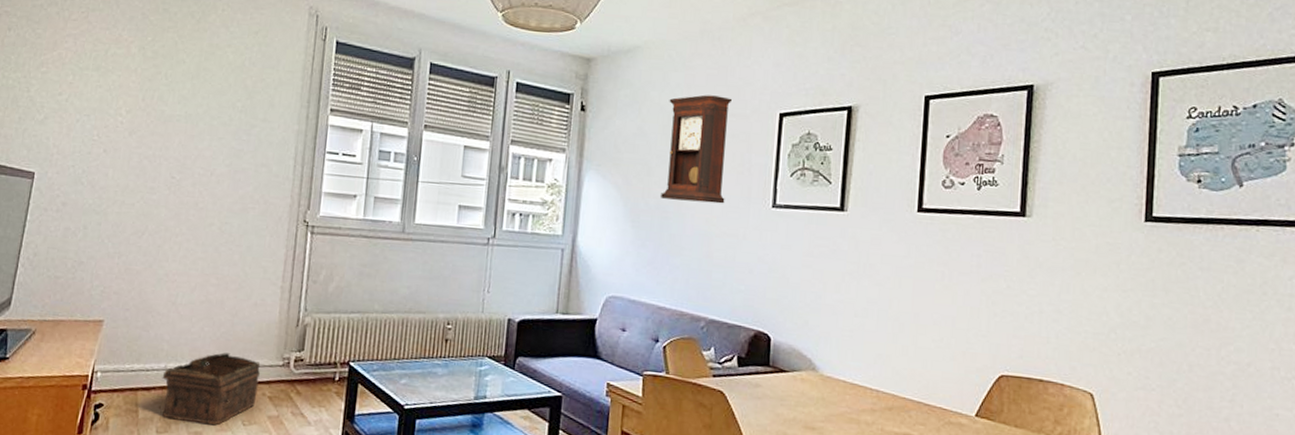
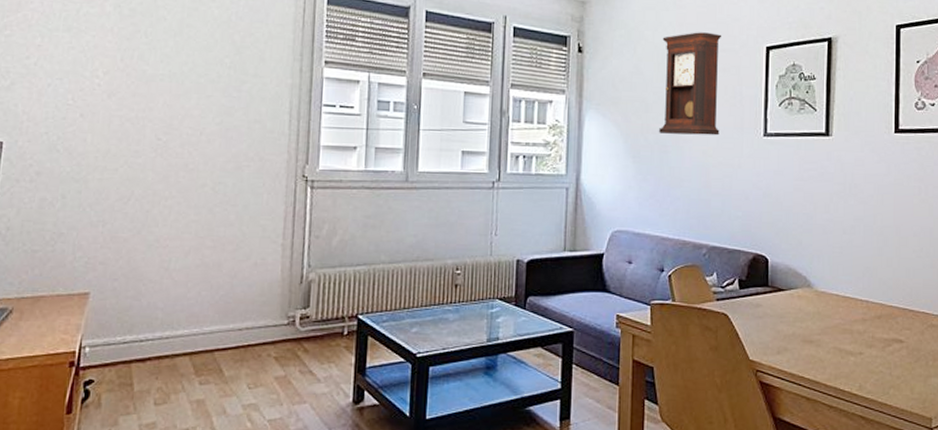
basket: present [162,352,261,426] -> none [158,316,265,392]

